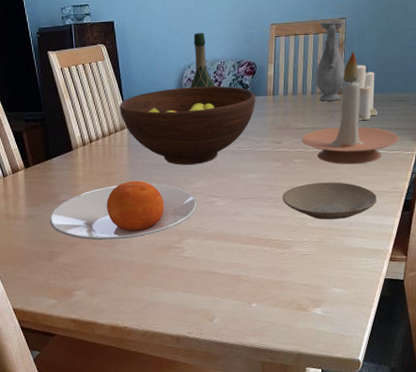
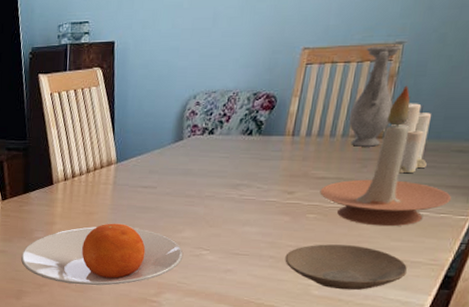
fruit bowl: present [119,86,256,165] -> none [108,120,271,211]
wine bottle: present [190,33,215,88] -> none [192,57,223,122]

